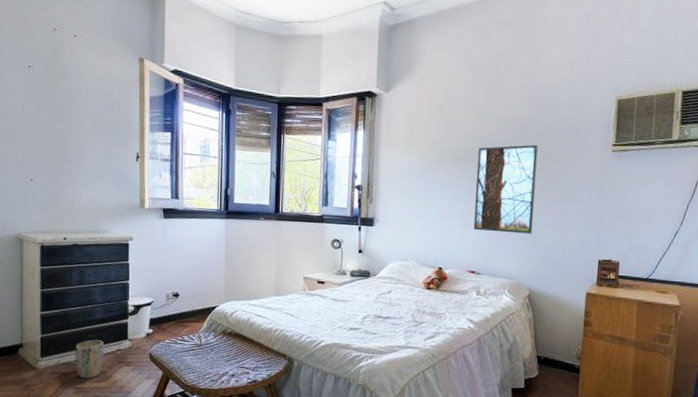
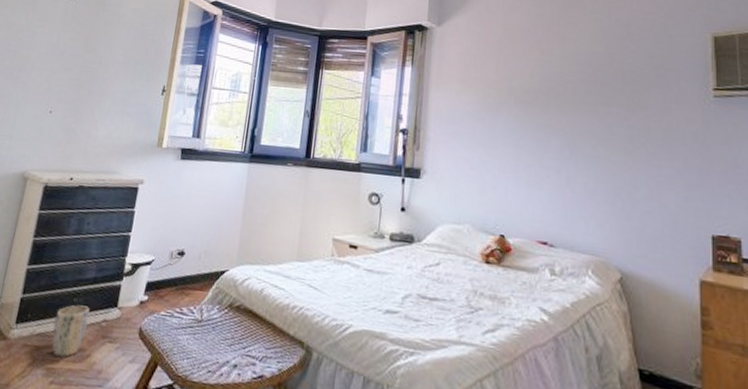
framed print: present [473,144,538,234] -> none [543,86,620,197]

